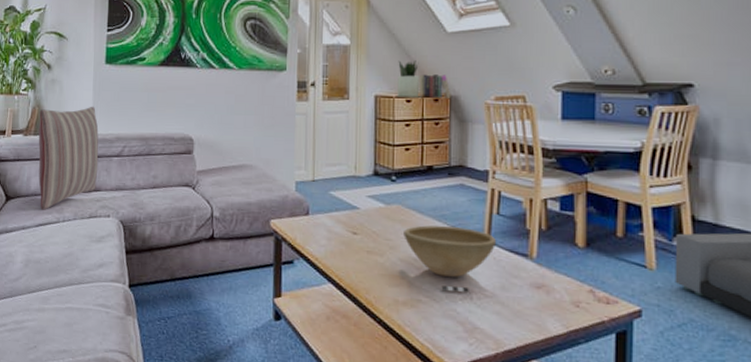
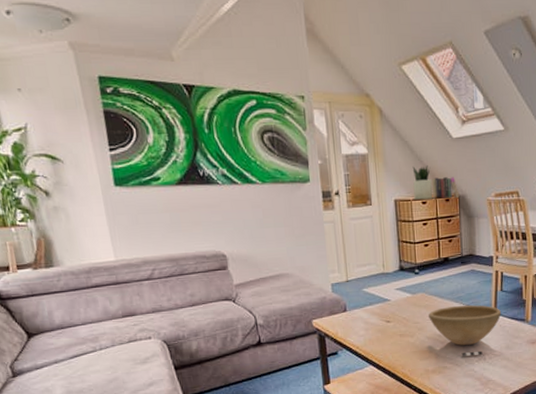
pillow: present [38,106,99,210] -> none [46,231,131,342]

